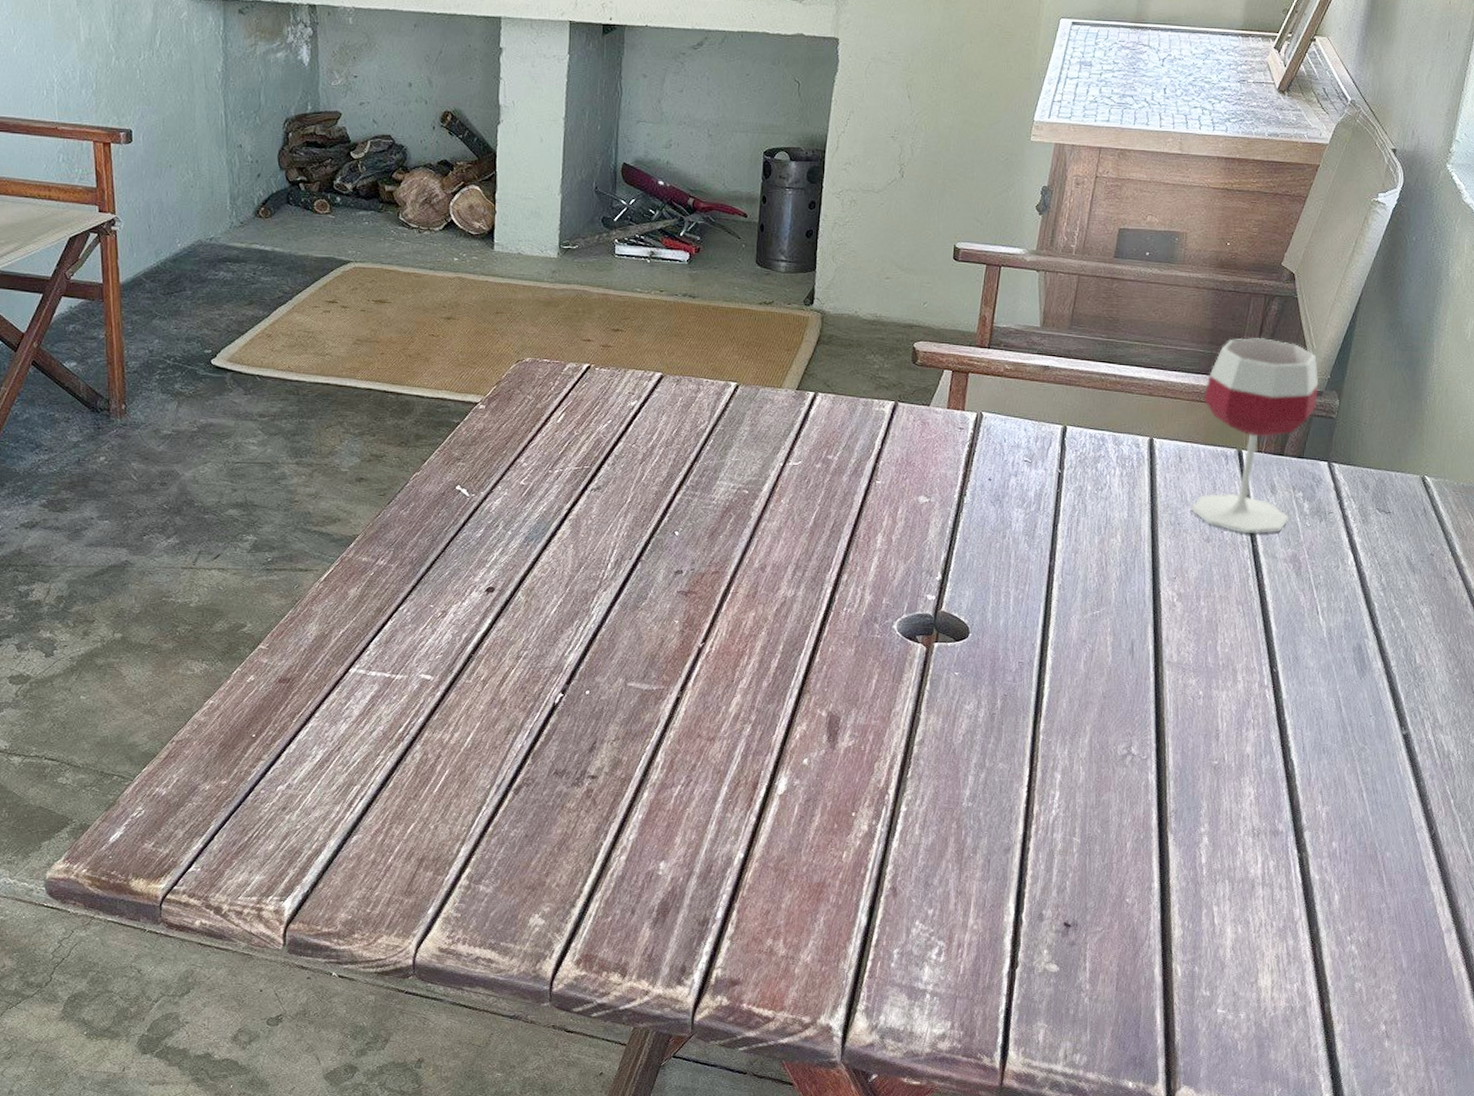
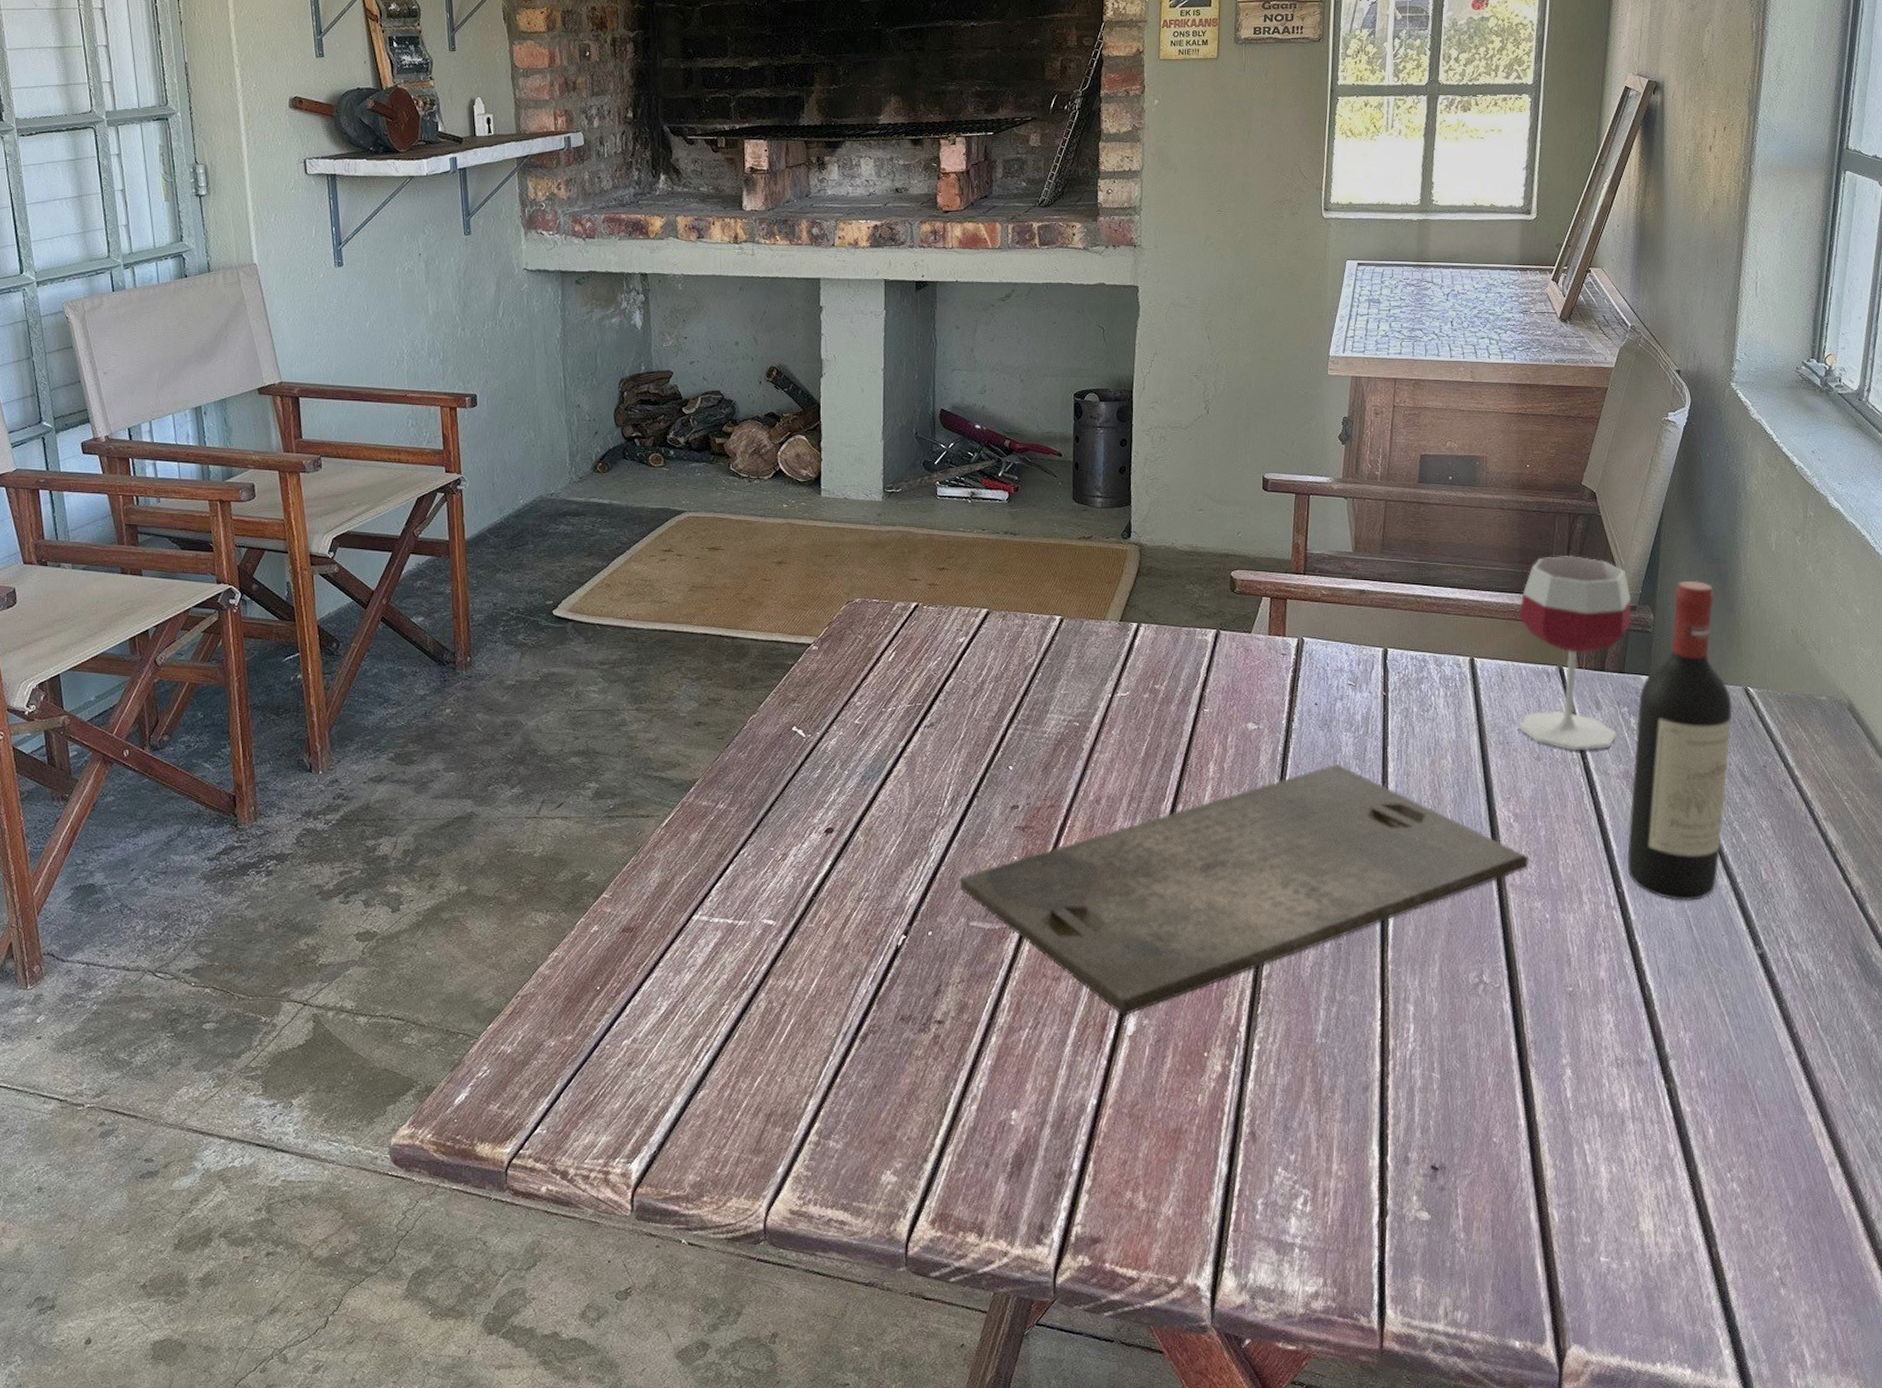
cutting board: none [619,540,1188,776] -> present [959,764,1529,1016]
wine bottle: none [1285,367,1408,682] -> present [1627,580,1732,901]

